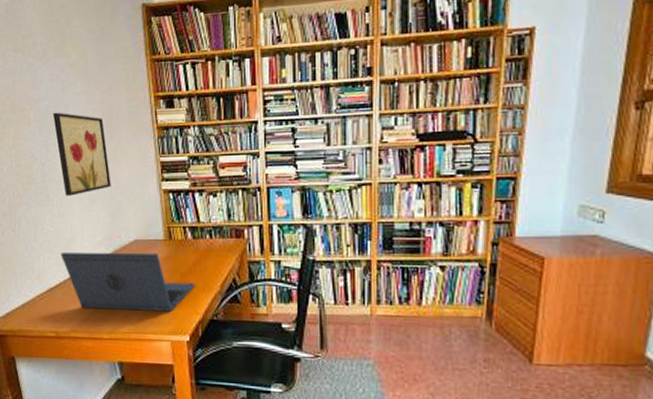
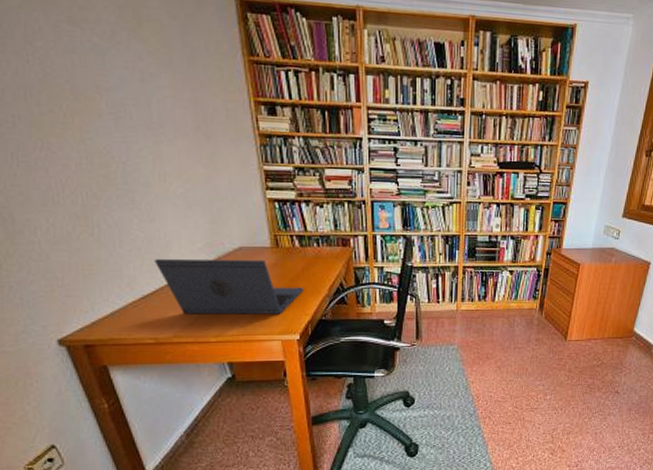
wall art: present [52,112,111,196] -> none [130,105,210,200]

